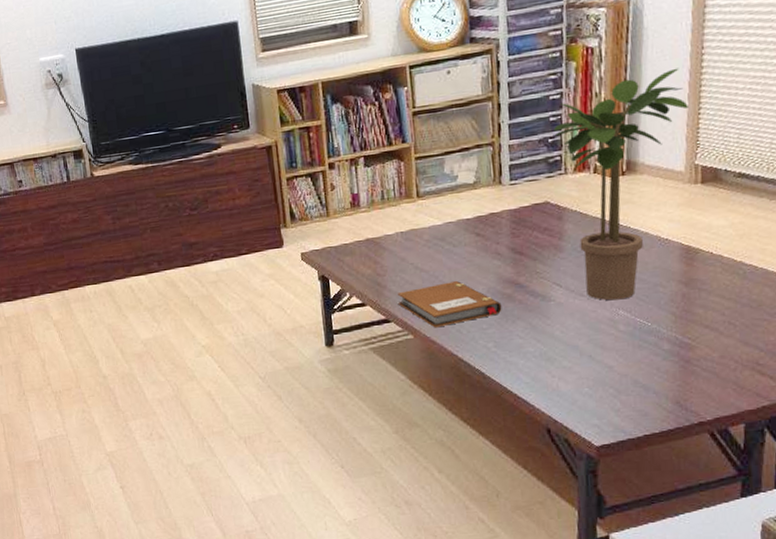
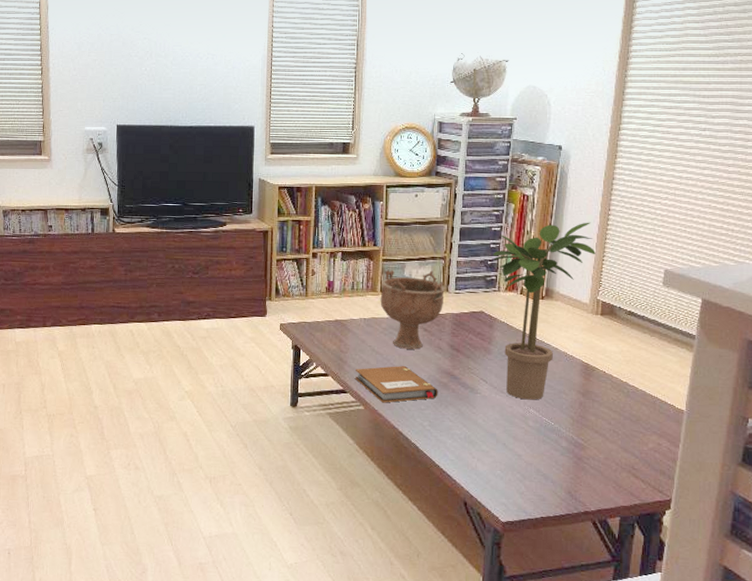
decorative bowl: none [417,161,498,261] -> present [380,269,446,349]

